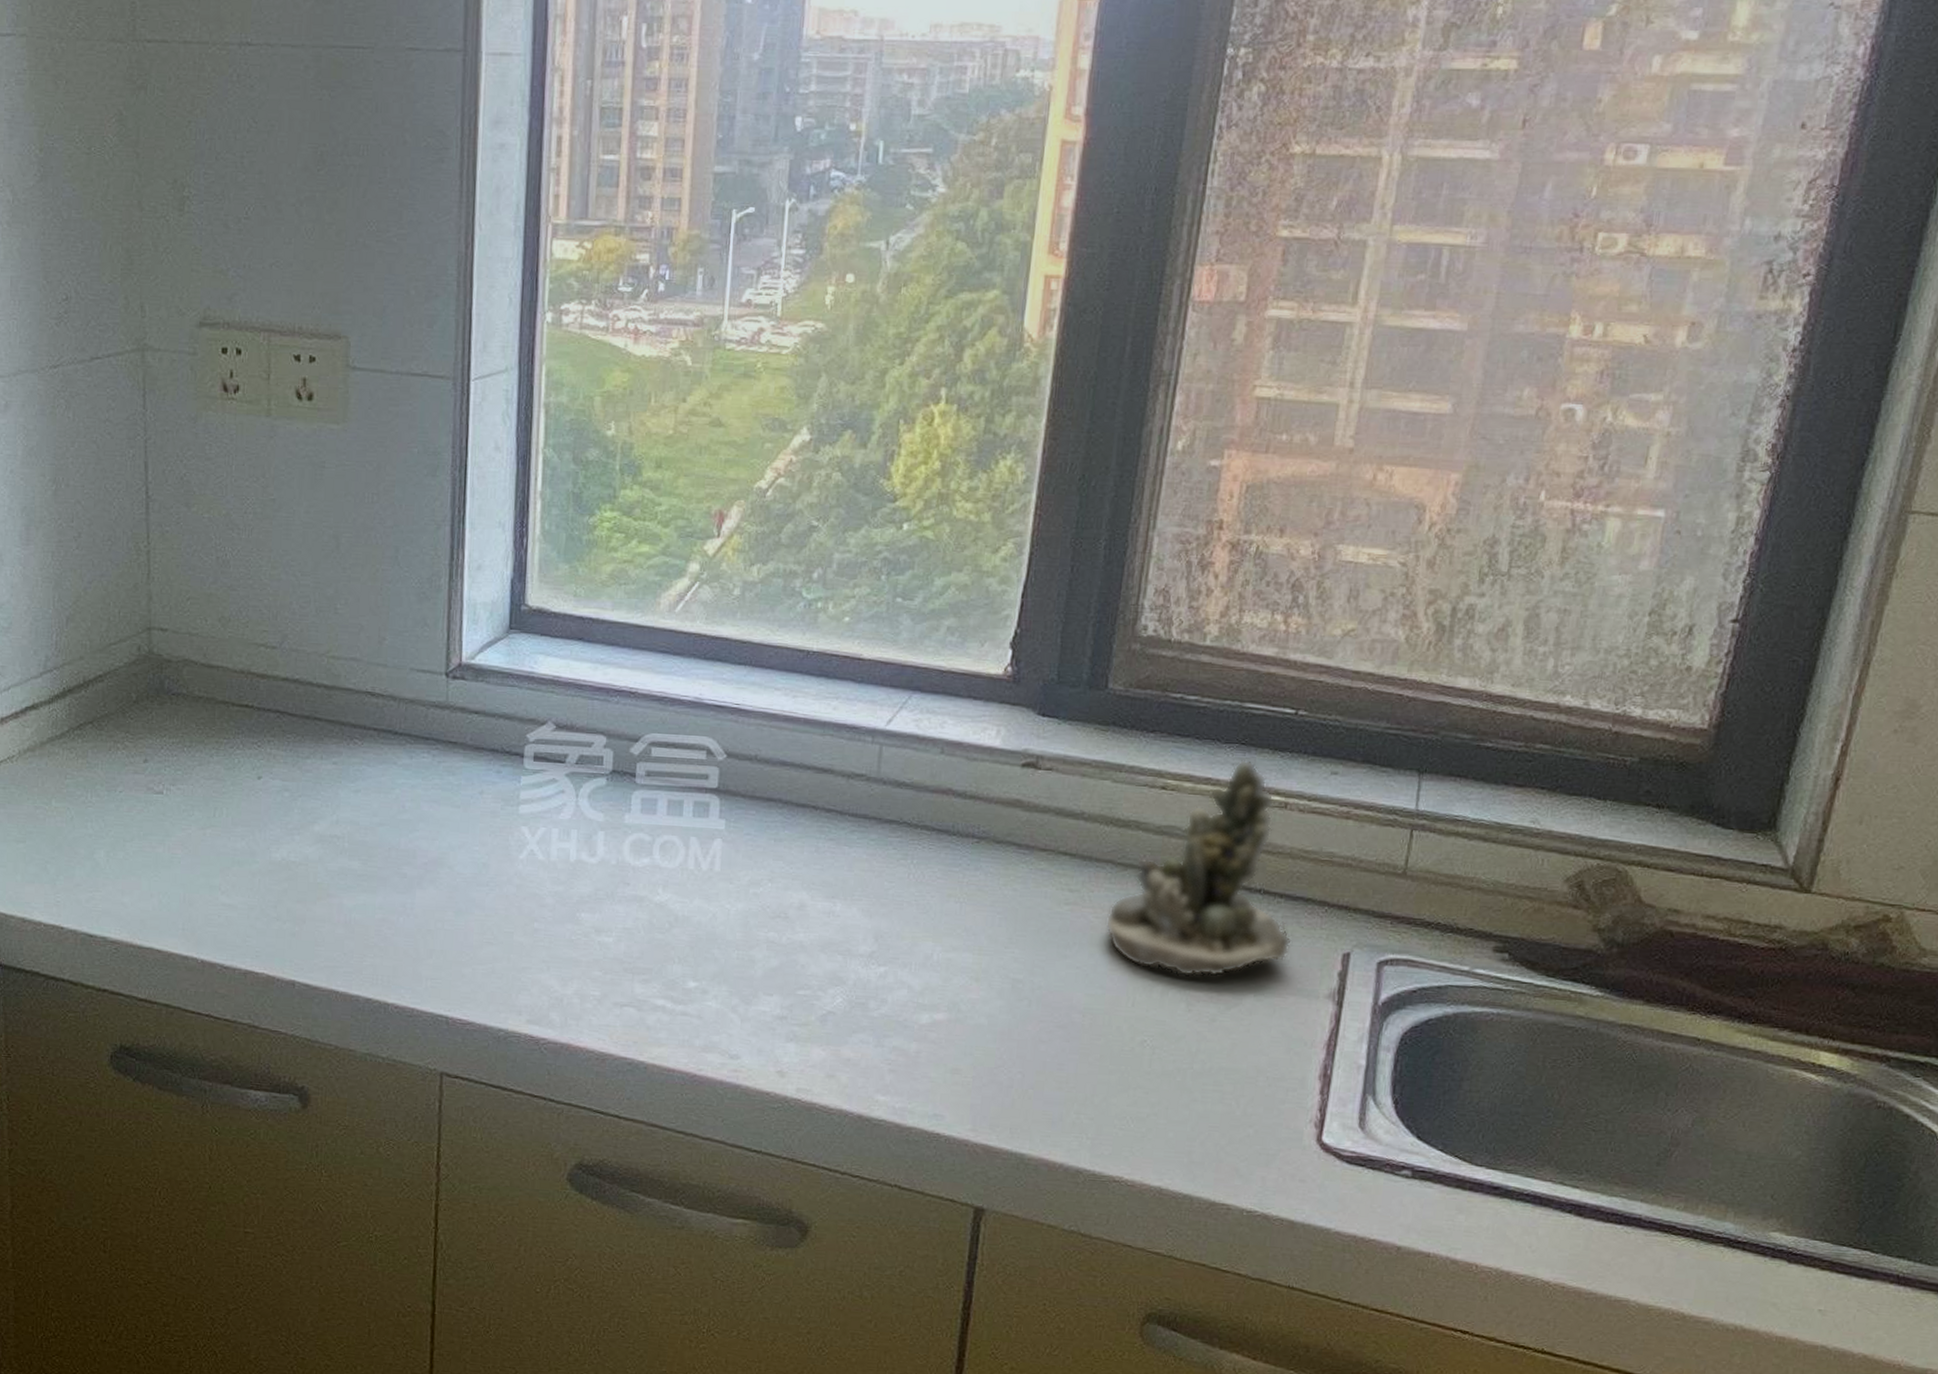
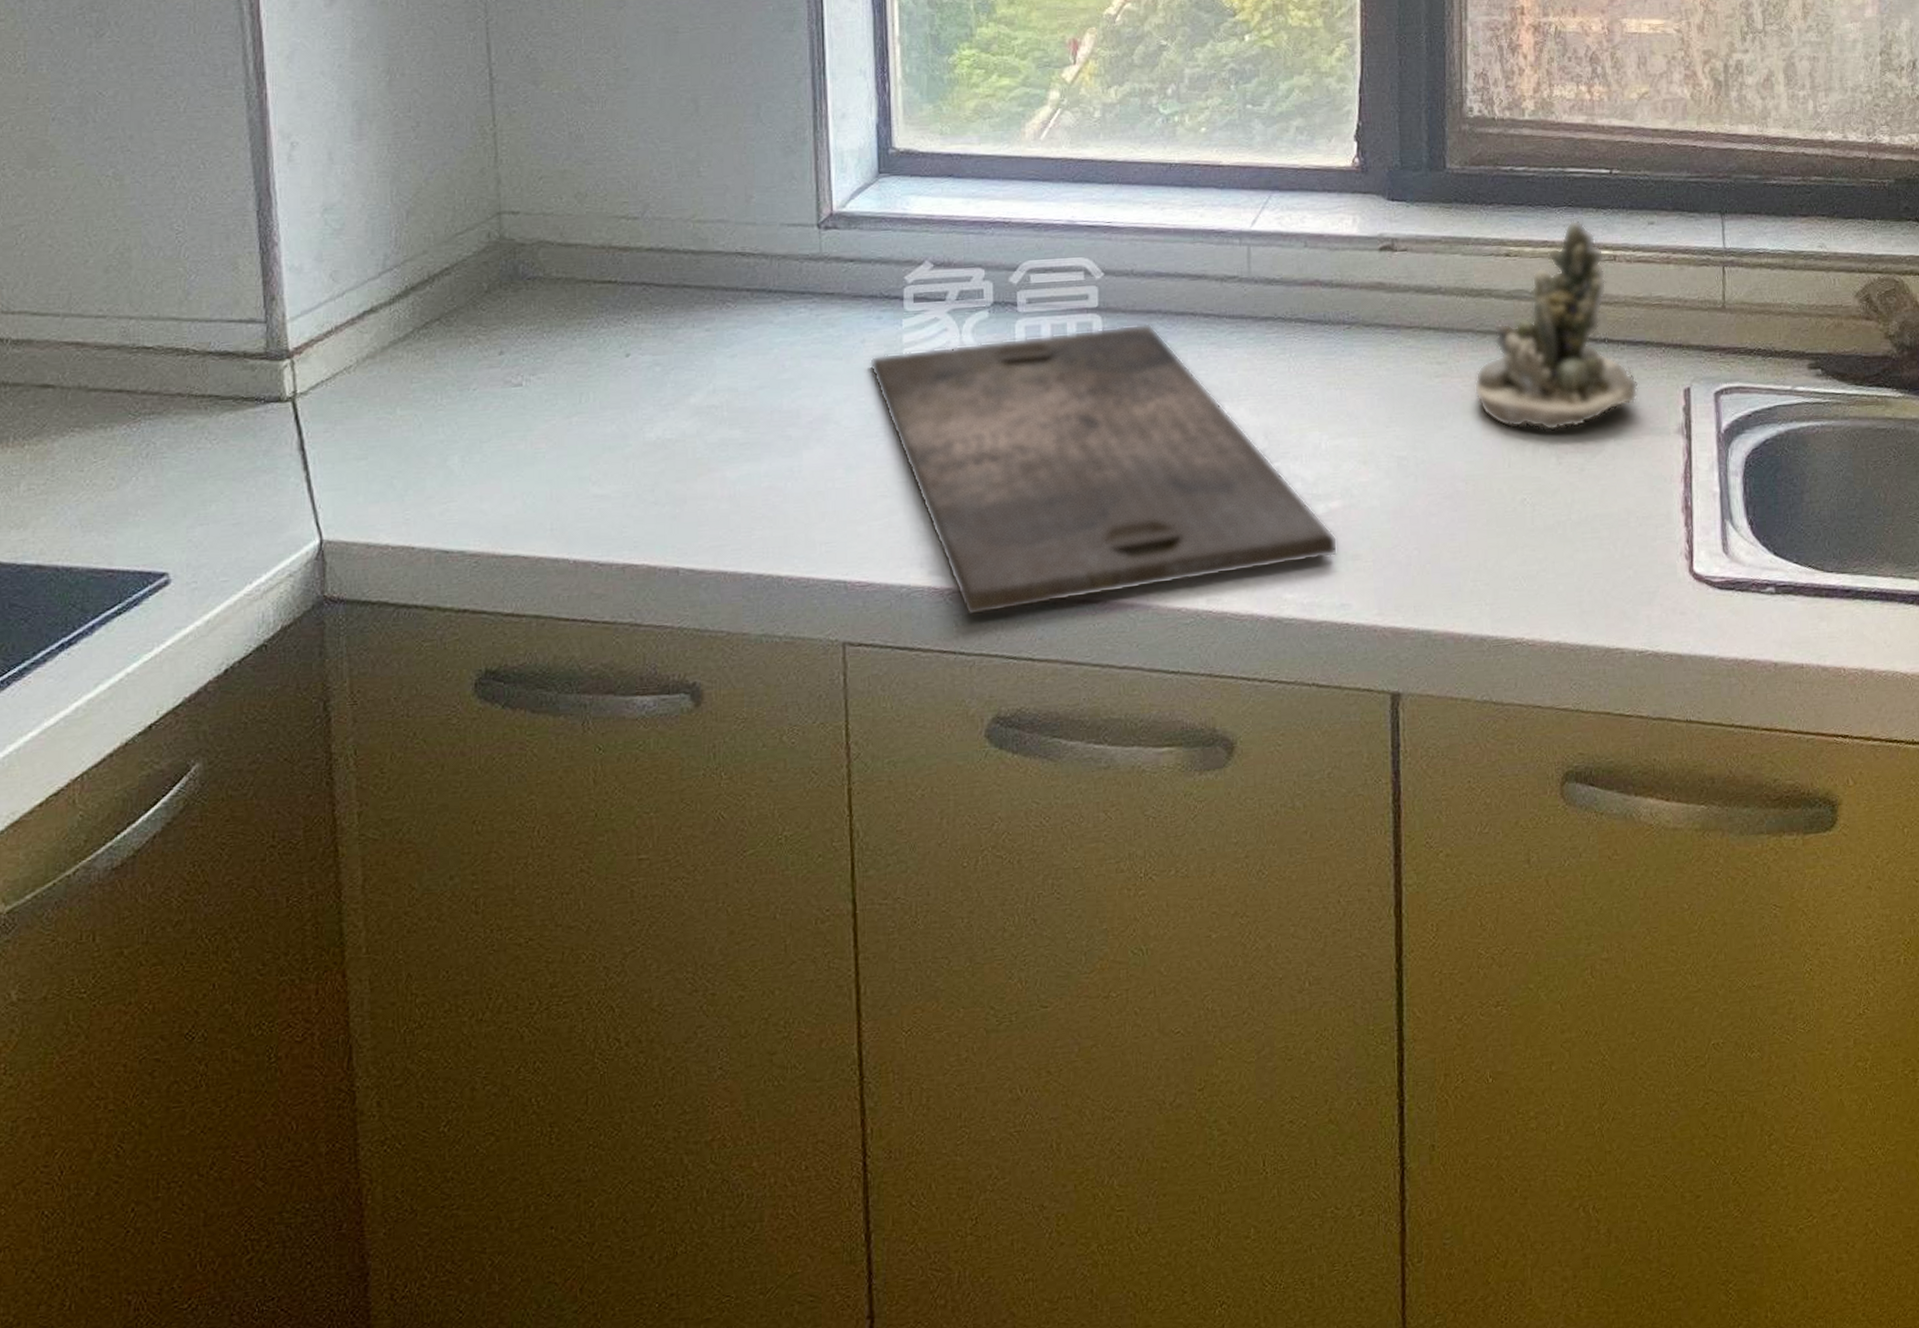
cutting board: none [486,807,939,1068] -> present [870,323,1338,616]

